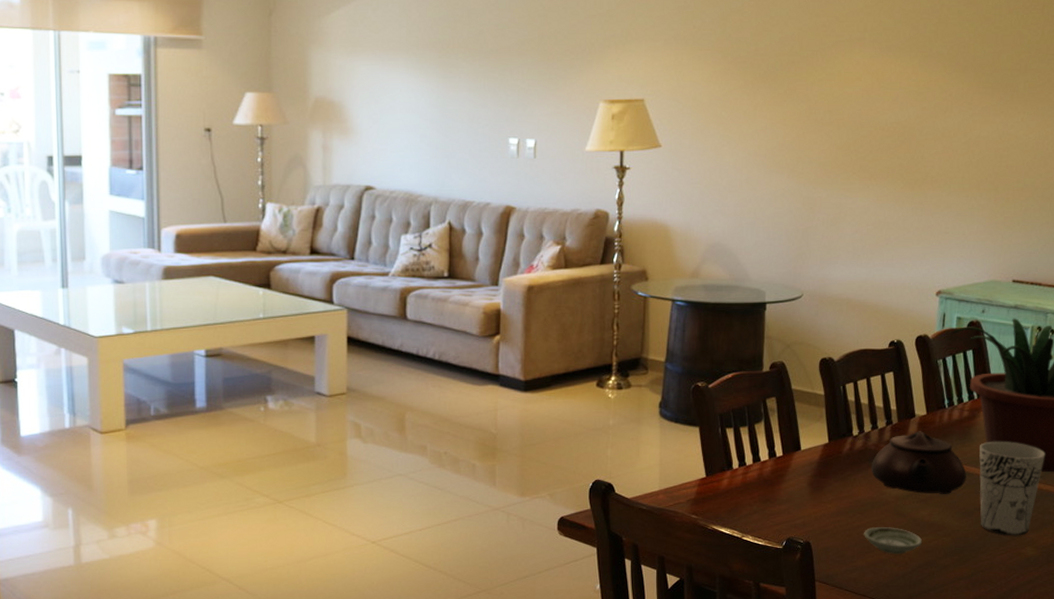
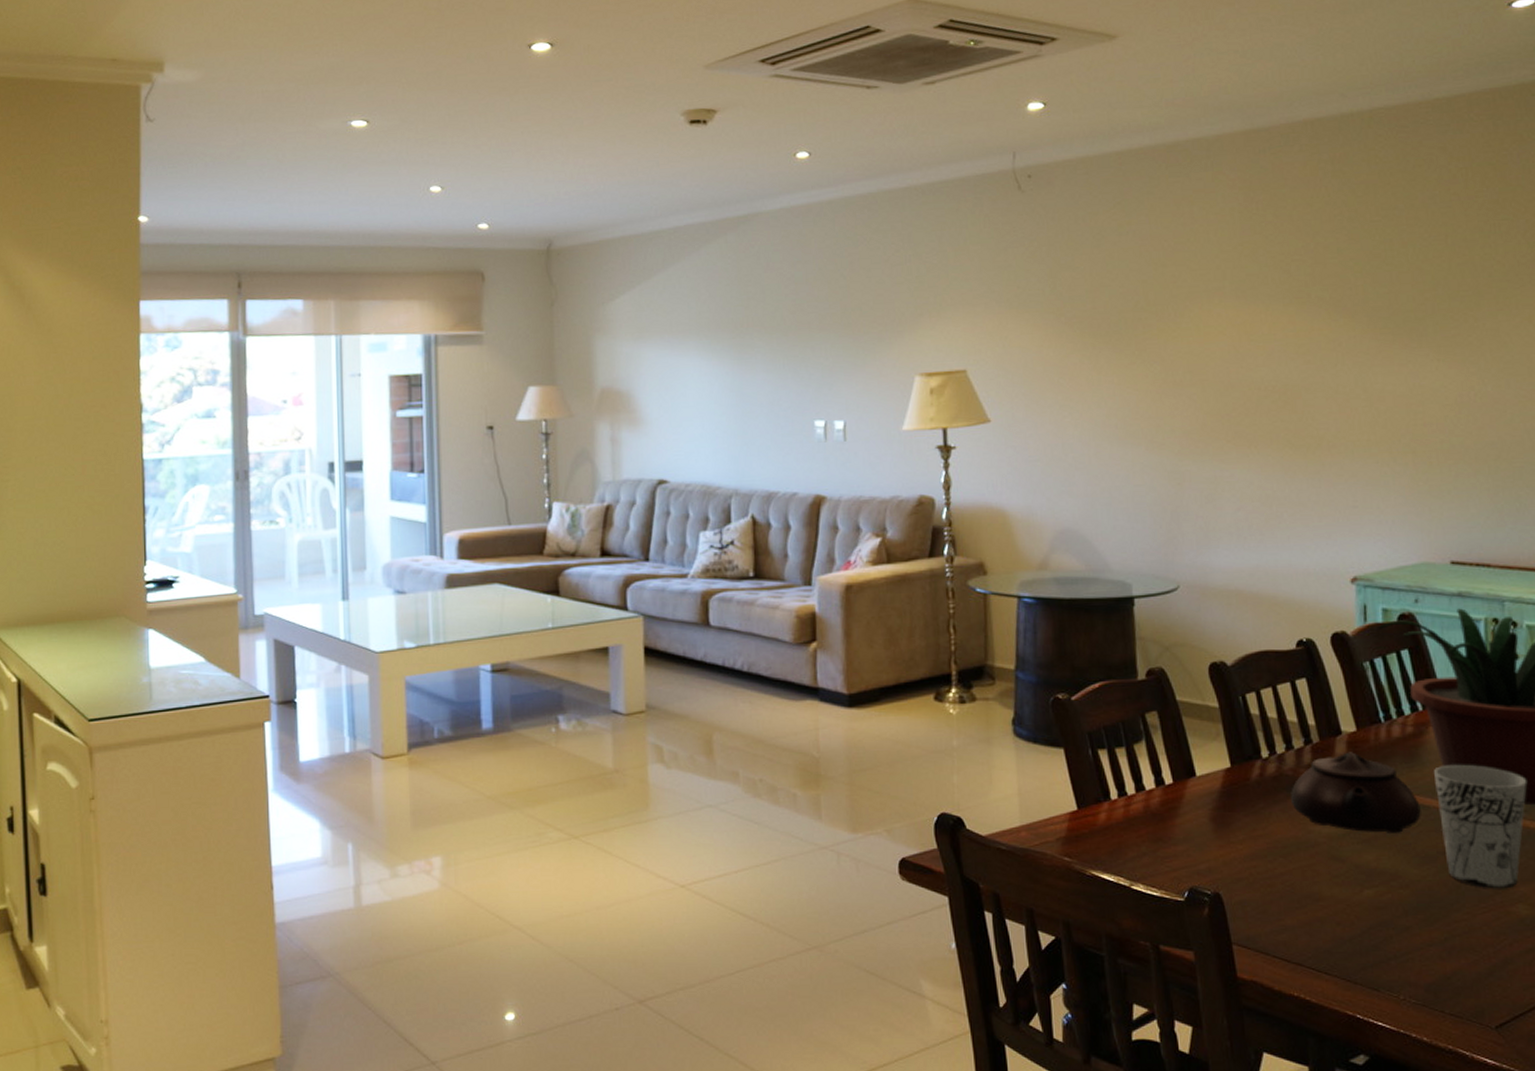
saucer: present [864,527,923,555] -> none [1290,875,1372,912]

